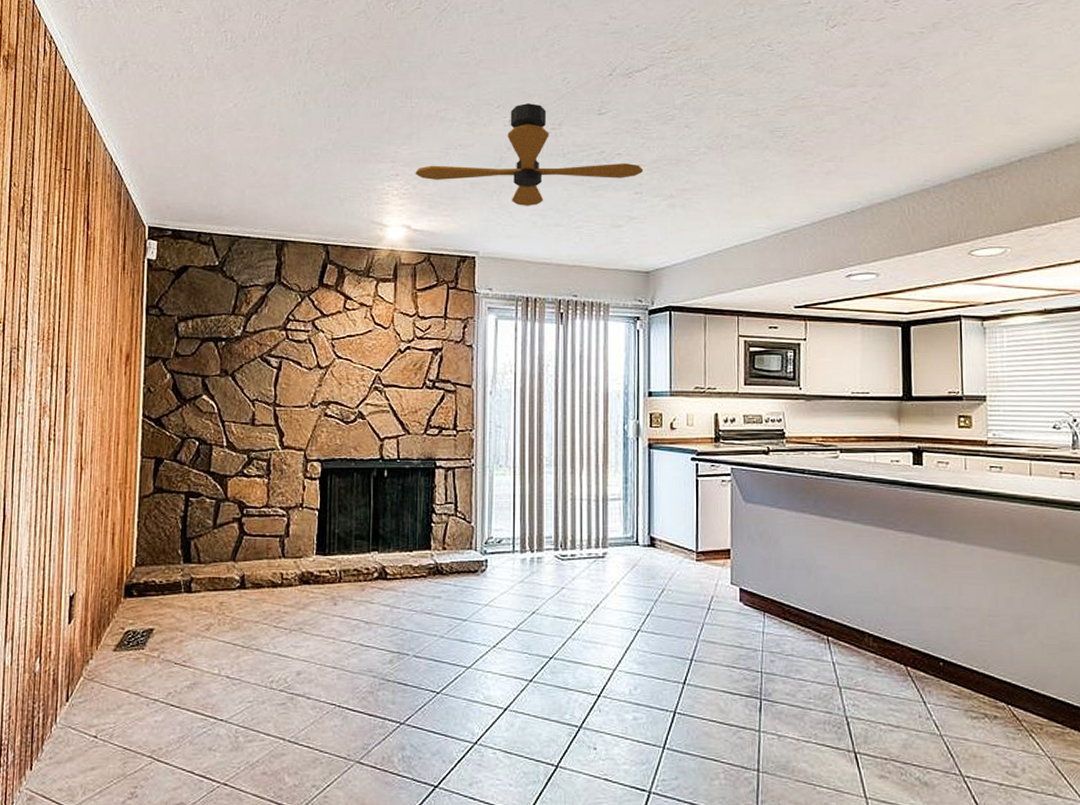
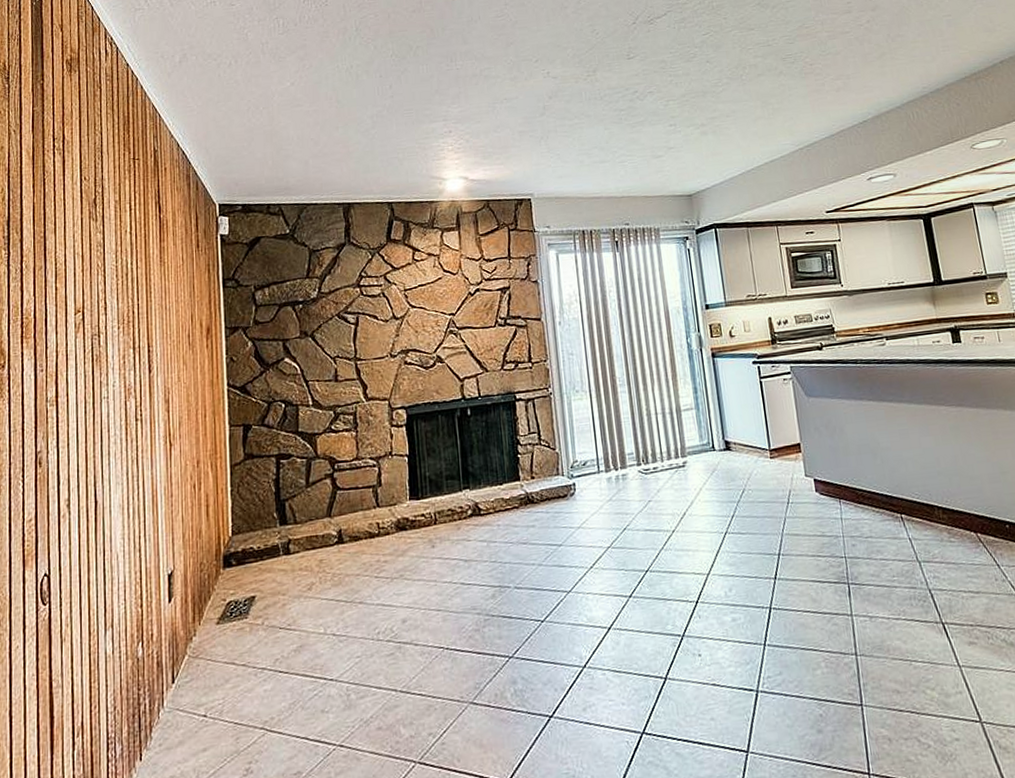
ceiling fan: present [415,103,644,206] -> none [467,55,675,148]

